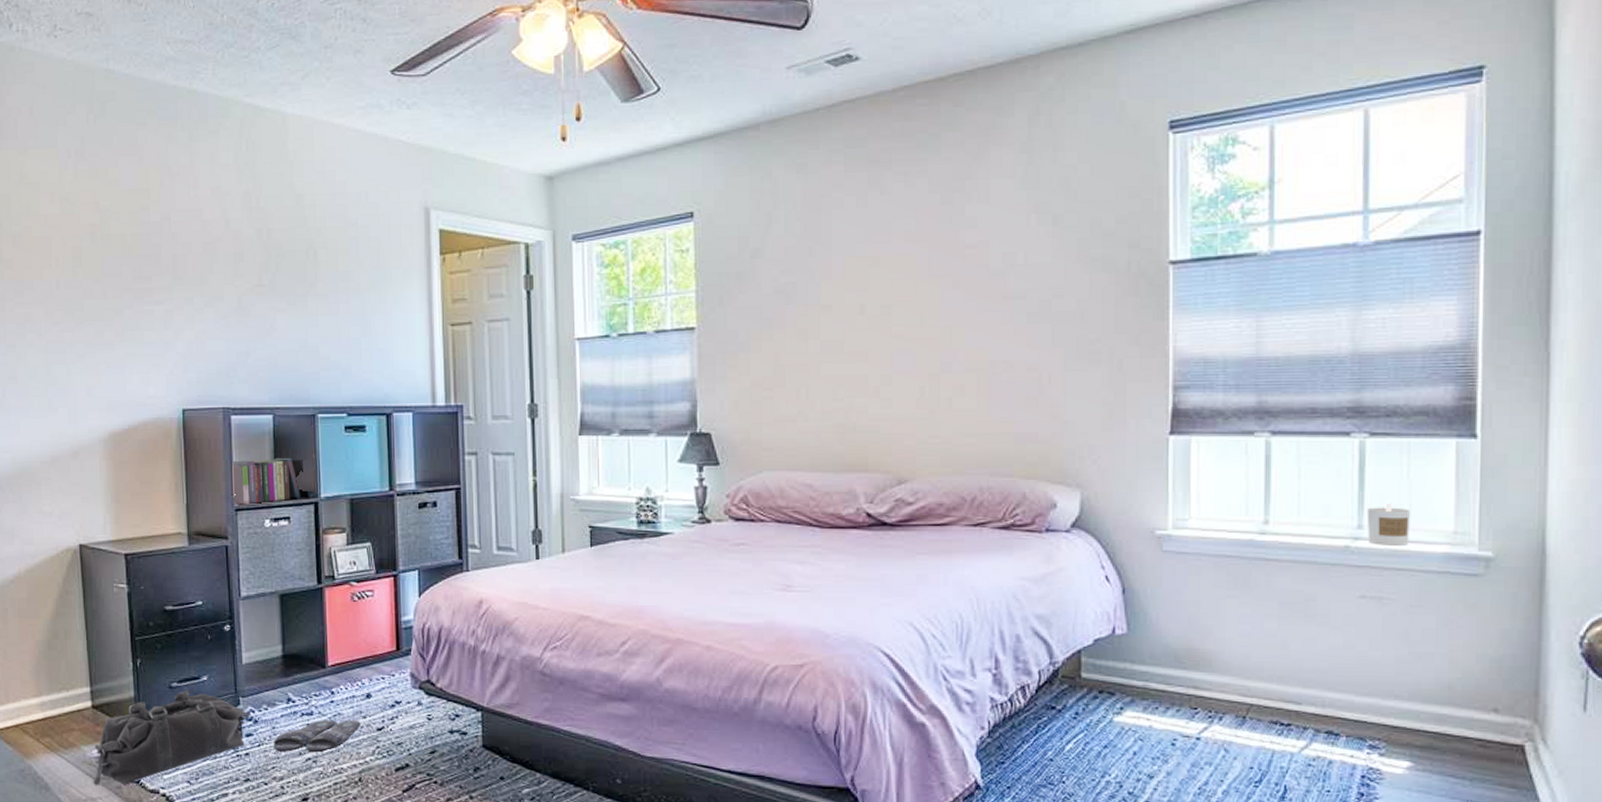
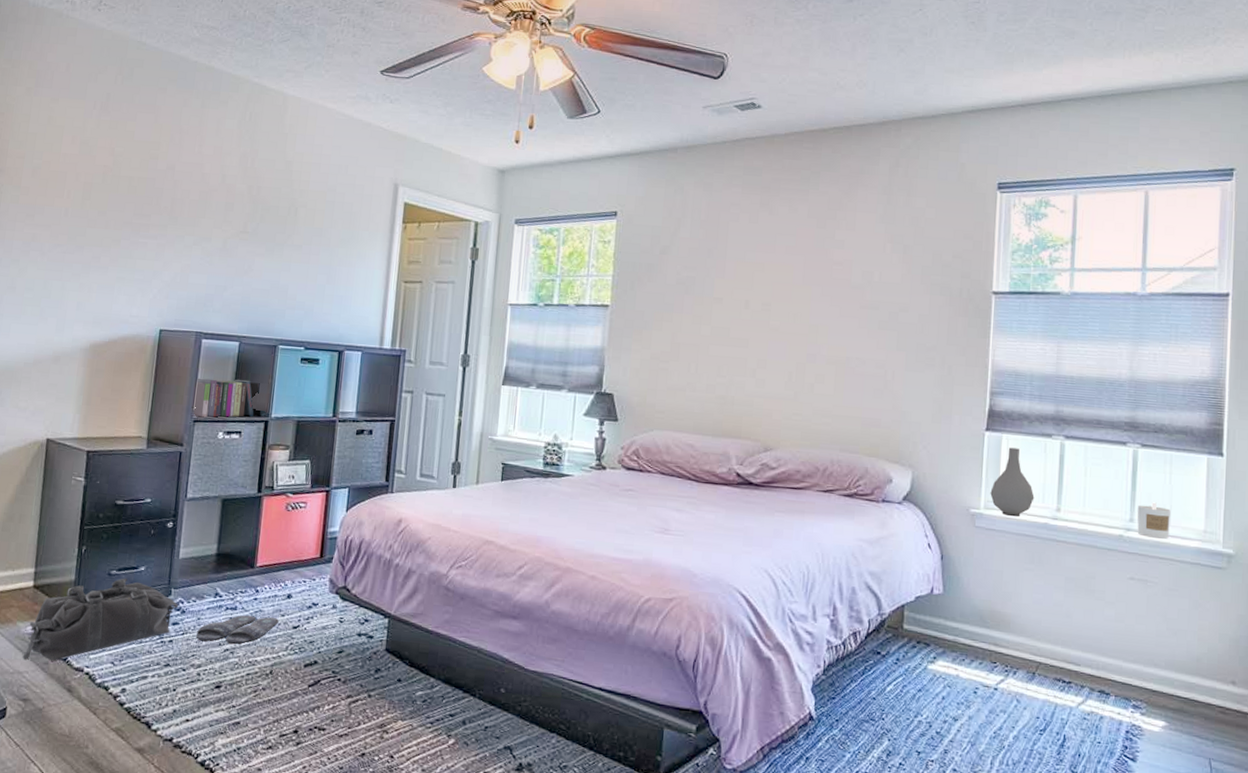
vase: none [1179,452,1235,536] -> present [990,447,1035,518]

